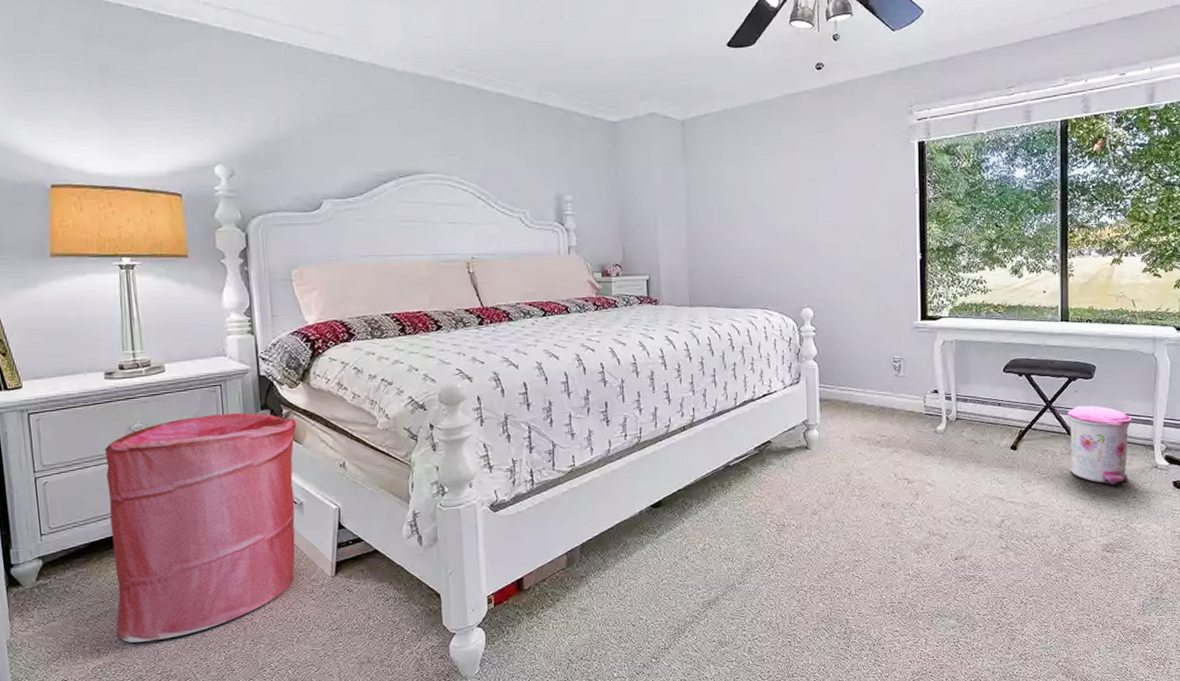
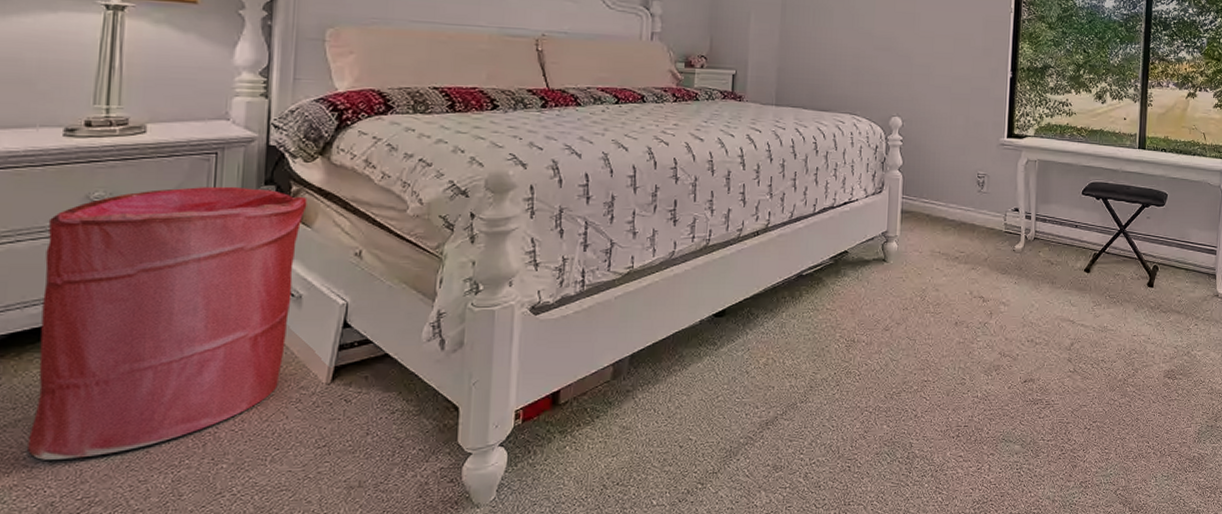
trash can: present [1067,405,1132,485] -> none [1139,231,1198,312]

